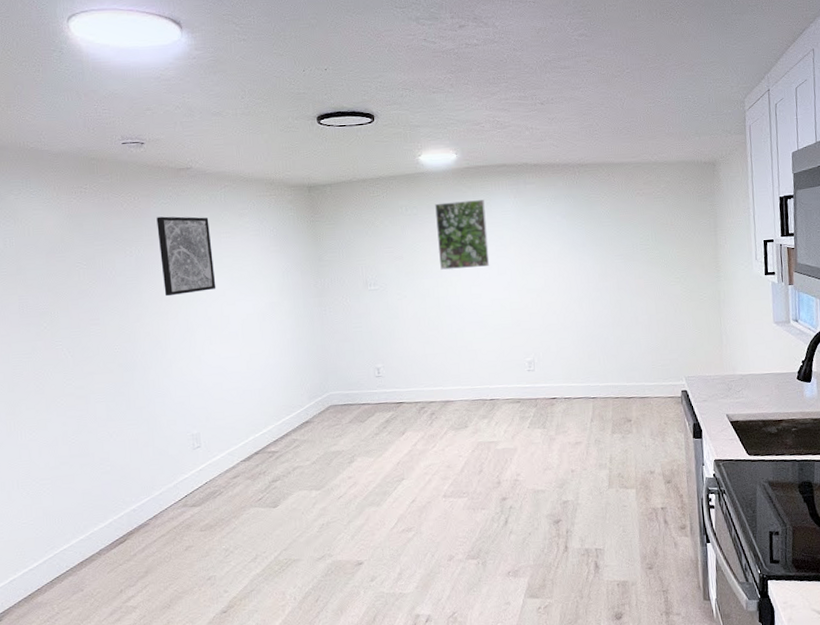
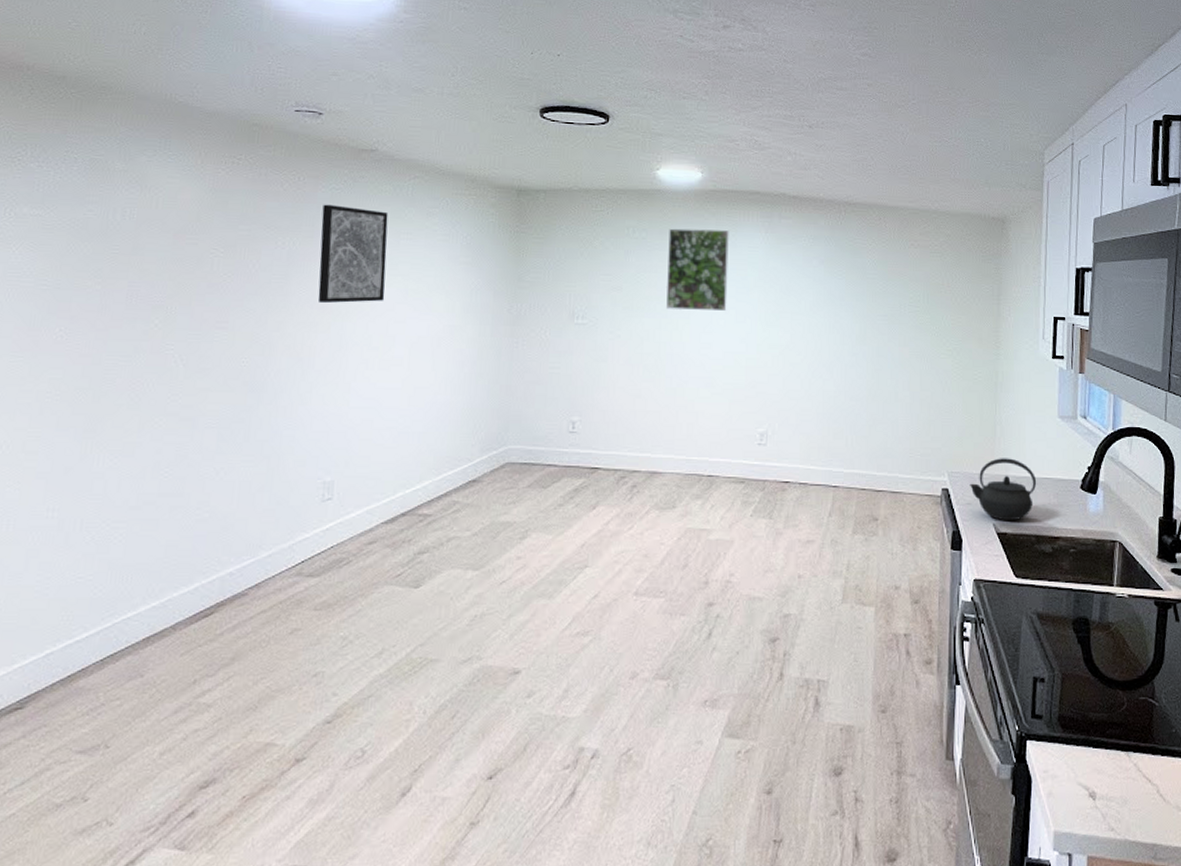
kettle: none [704,360,760,412] -> present [970,458,1037,521]

